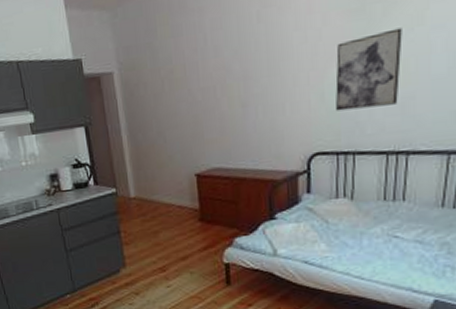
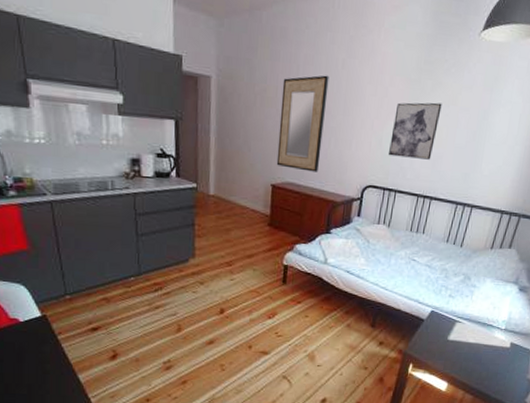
home mirror: none [190,35,248,152] -> present [276,75,329,172]

